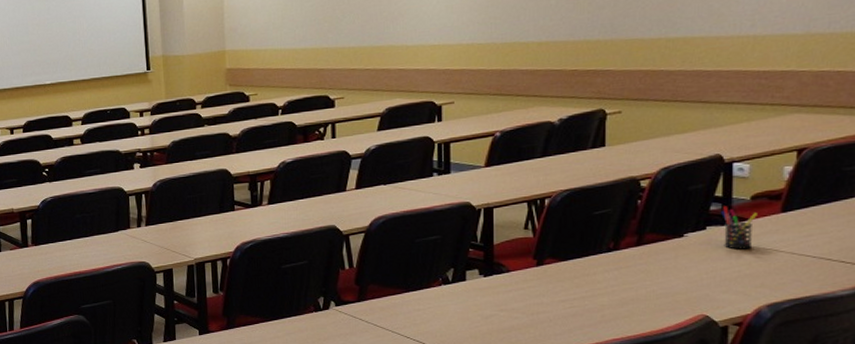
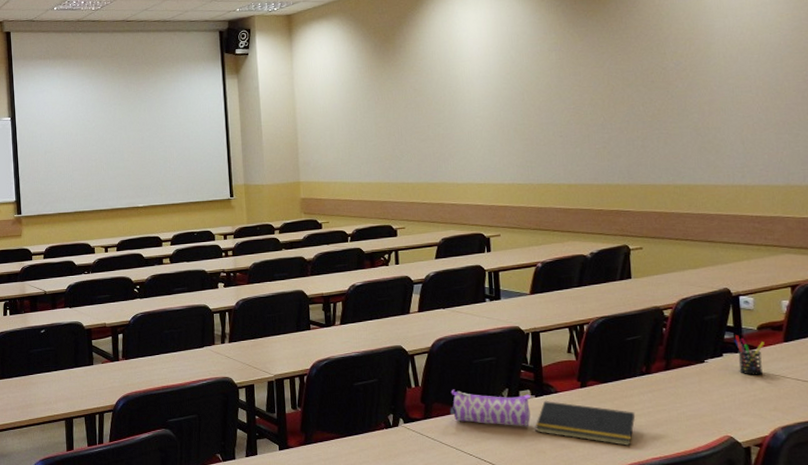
pencil case: none [386,270,478,308] -> present [449,389,531,427]
notepad: none [481,280,597,326] -> present [535,400,636,446]

